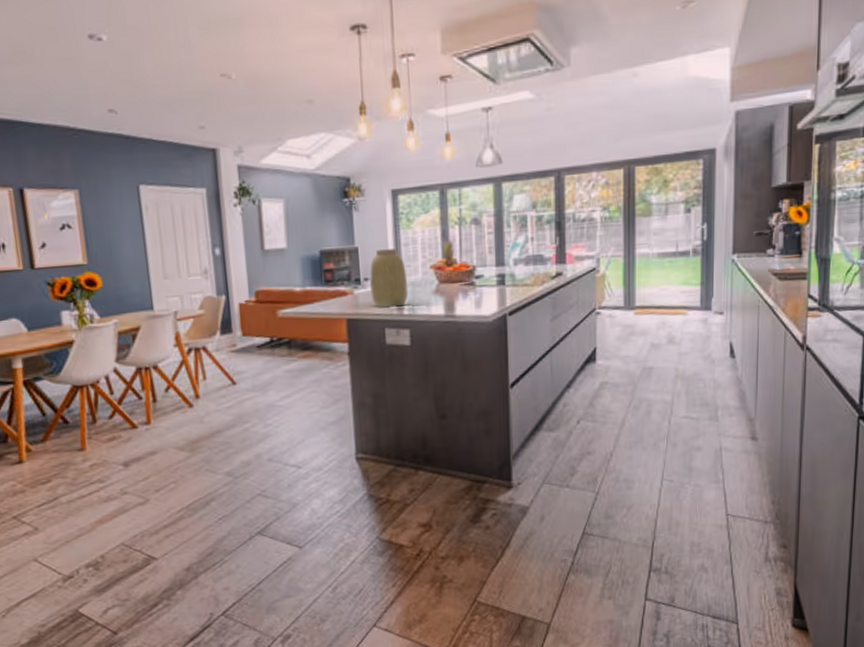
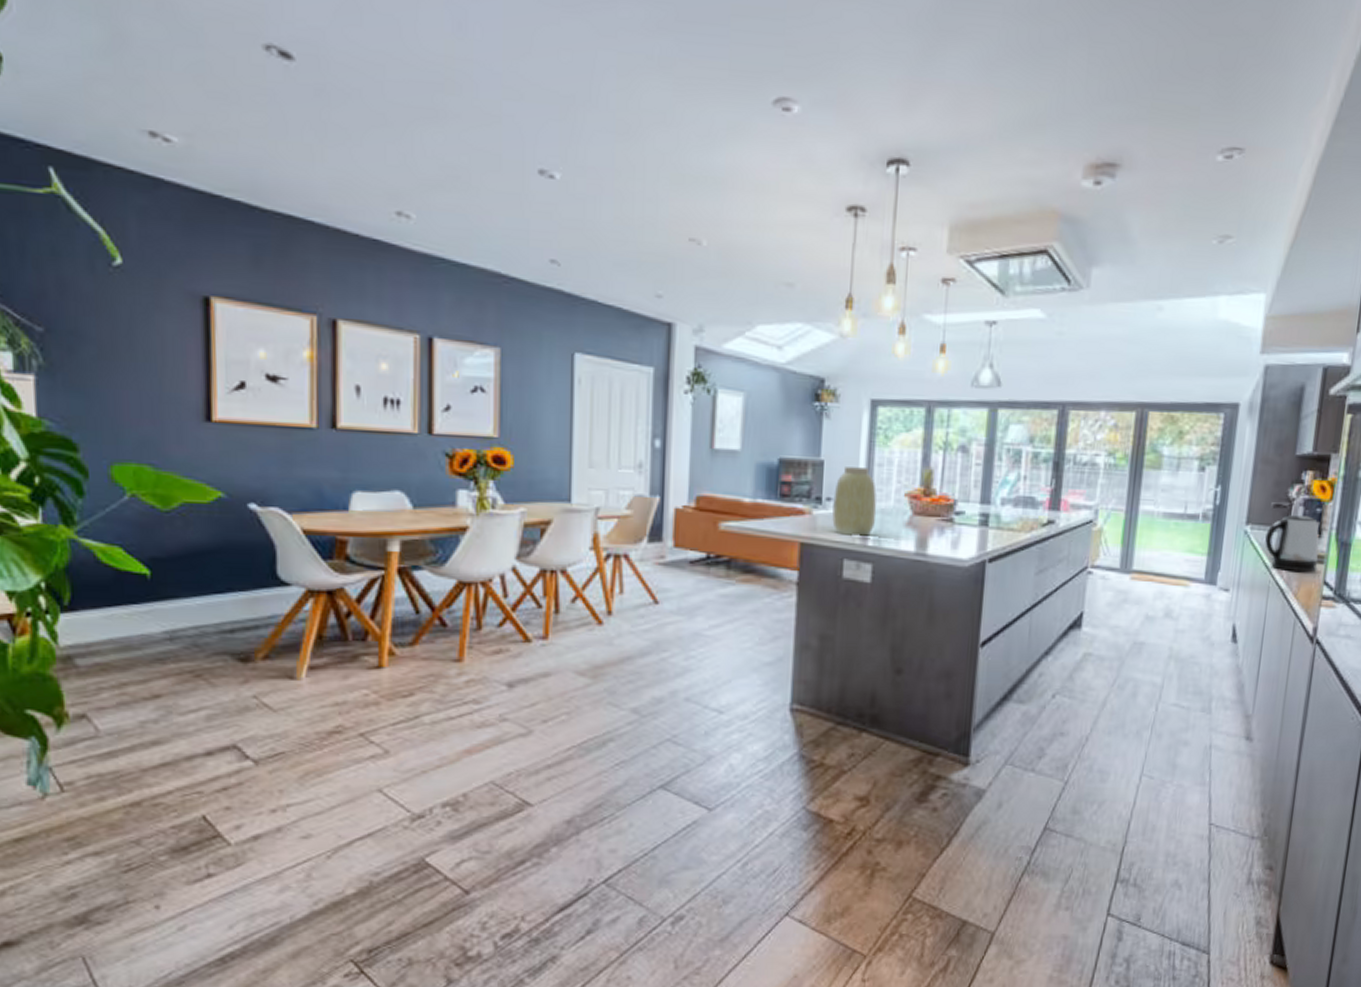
kettle: none [751,239,802,290] -> present [1265,515,1321,573]

